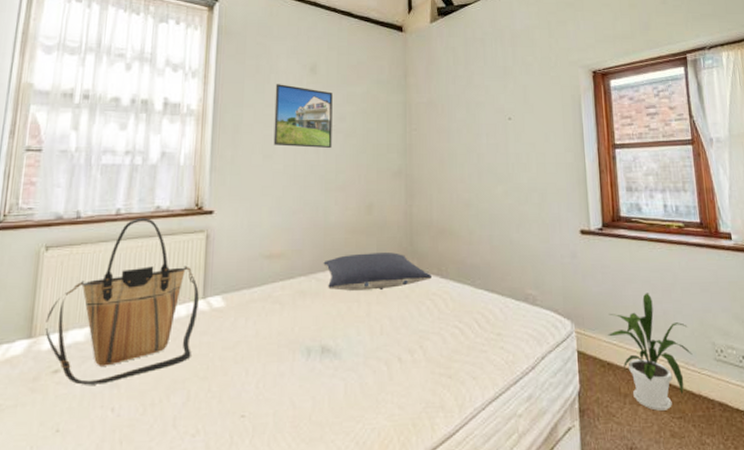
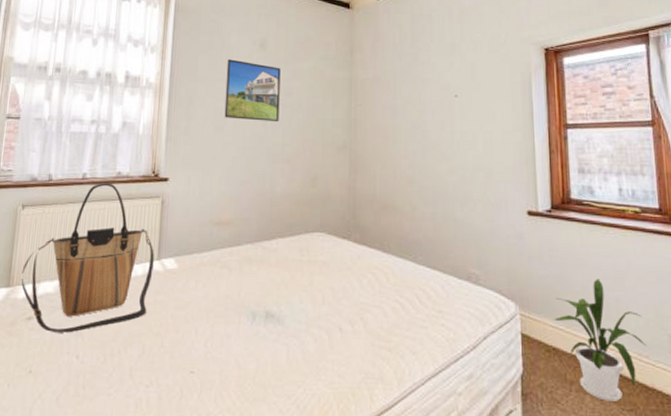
pillow: present [323,252,433,291] -> none [269,224,375,261]

